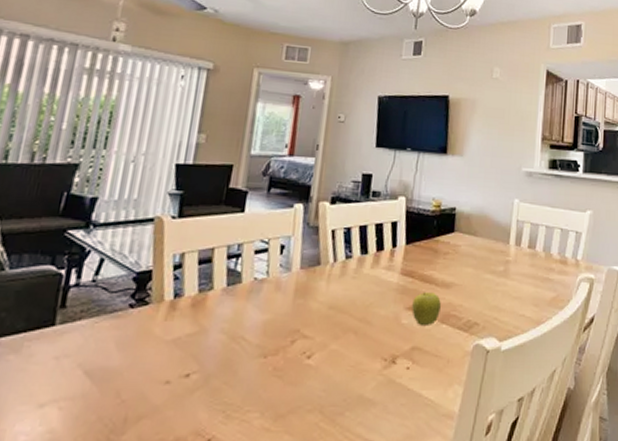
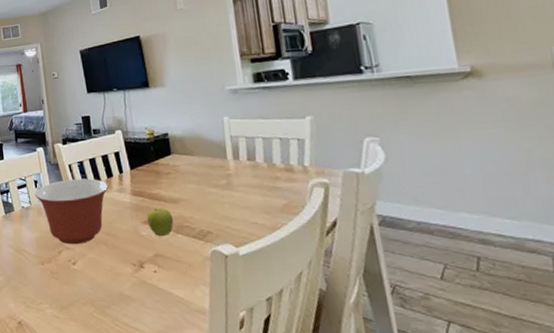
mixing bowl: none [276,248,376,333] -> present [34,178,109,245]

